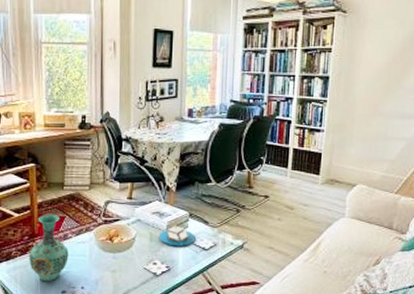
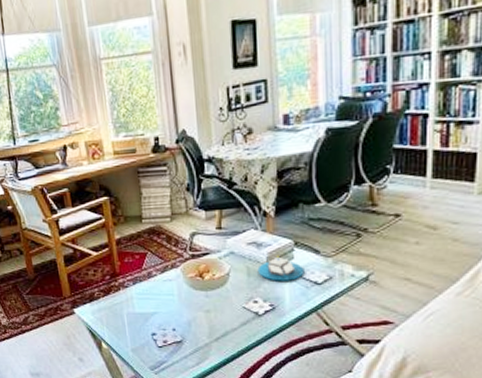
vase: present [29,214,69,282] -> none [112,250,156,324]

